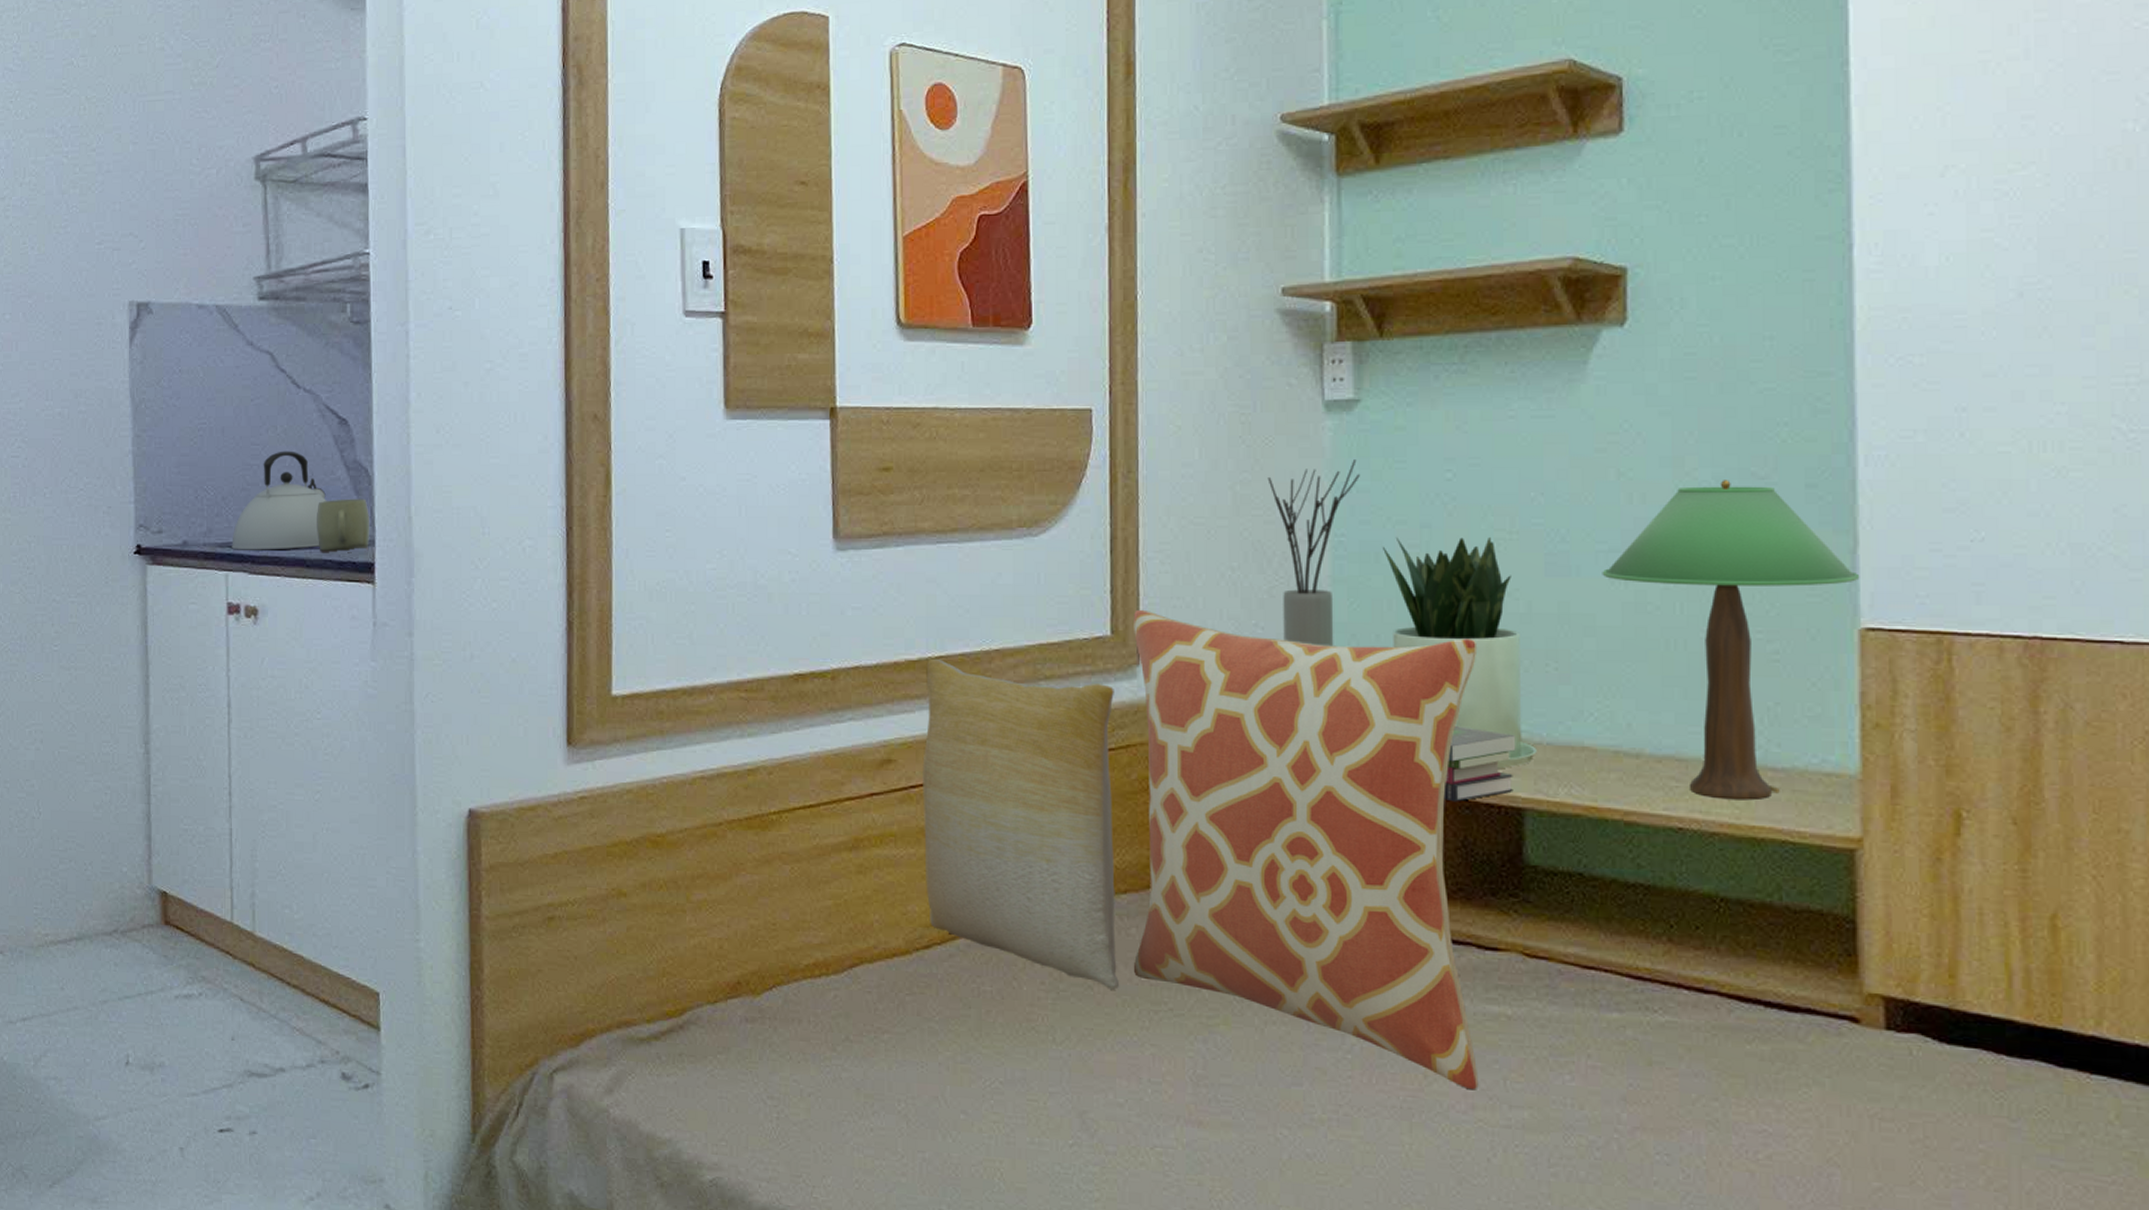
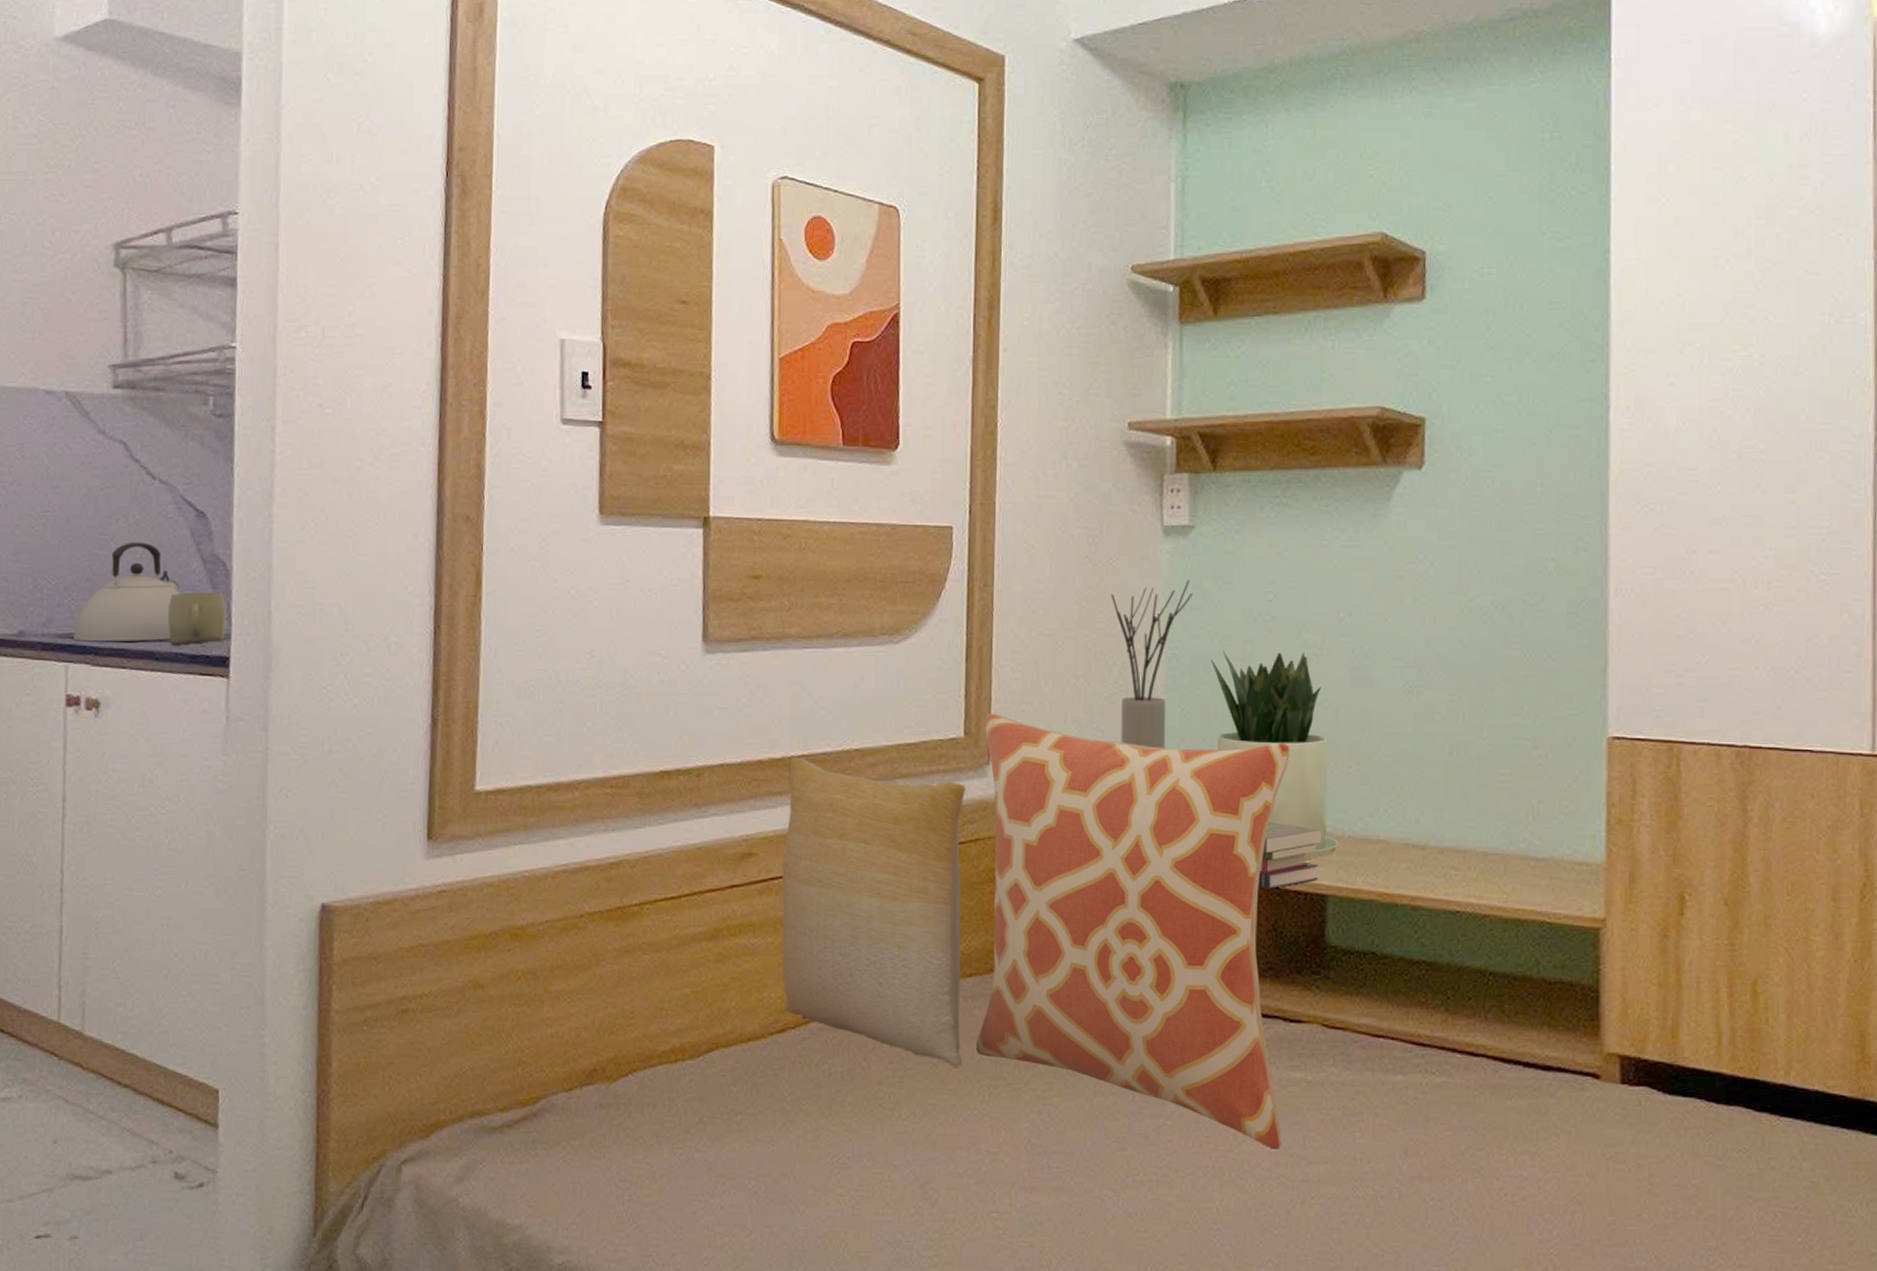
table lamp: present [1602,480,1860,801] -> none [1398,606,1609,887]

